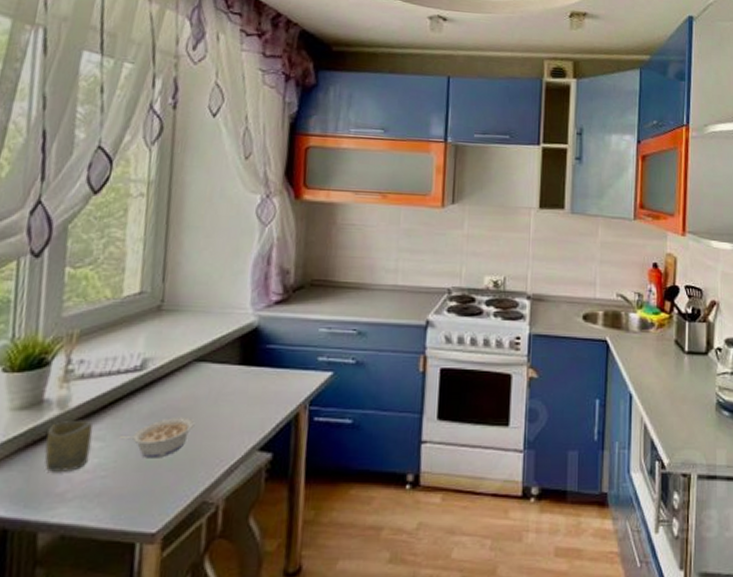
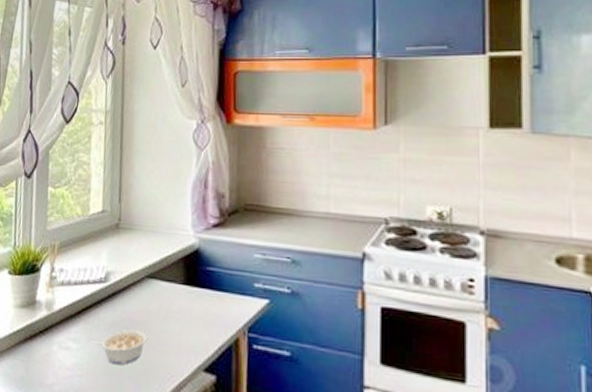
cup: present [44,421,93,472] -> none [38,321,71,367]

